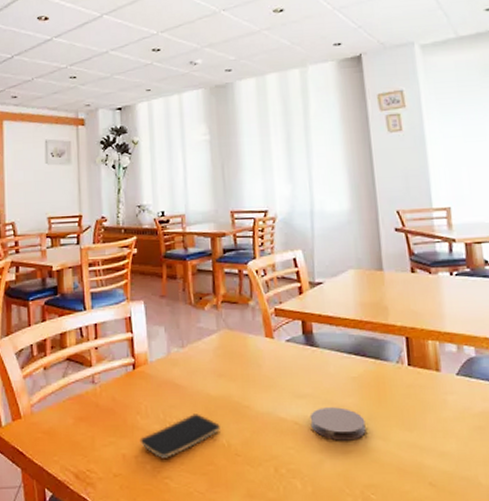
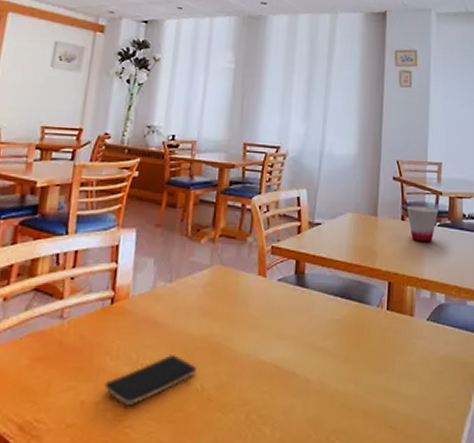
coaster: present [309,407,366,441] -> none [288,350,341,385]
cup: none [416,255,454,294] -> present [407,206,438,243]

